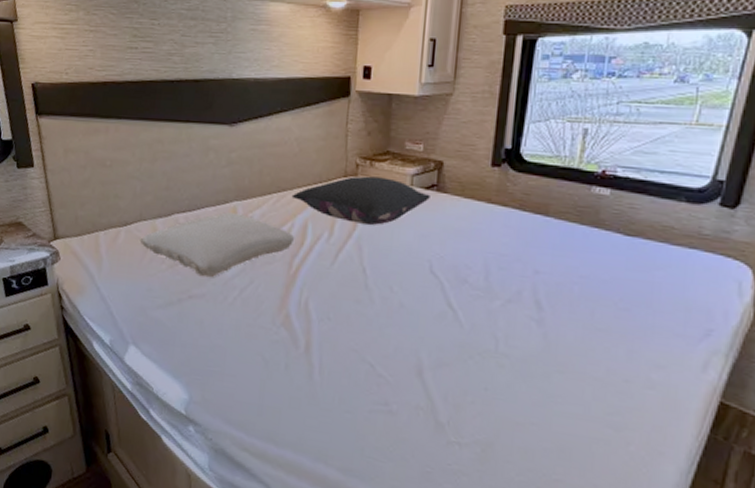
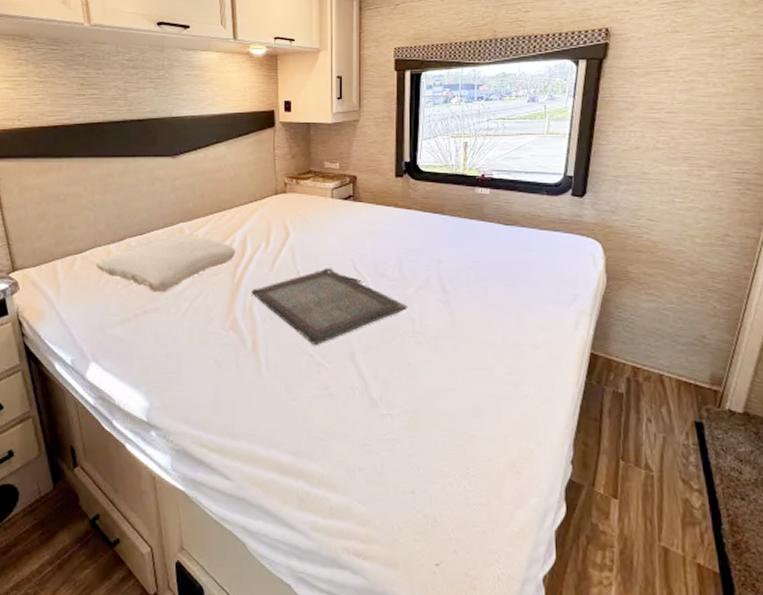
pillow: present [291,176,430,225] -> none [231,192,348,233]
serving tray: none [309,267,492,355] -> present [252,268,408,346]

